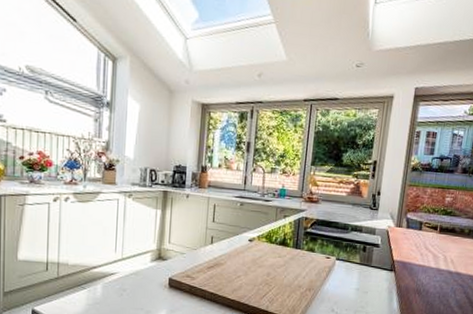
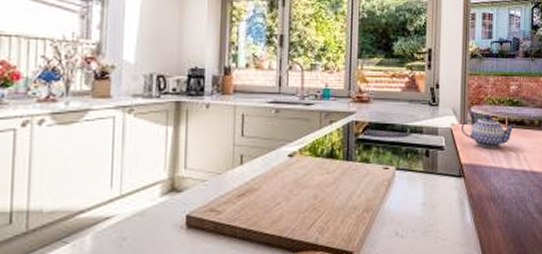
teapot: none [396,221,447,250] -> present [461,115,515,148]

